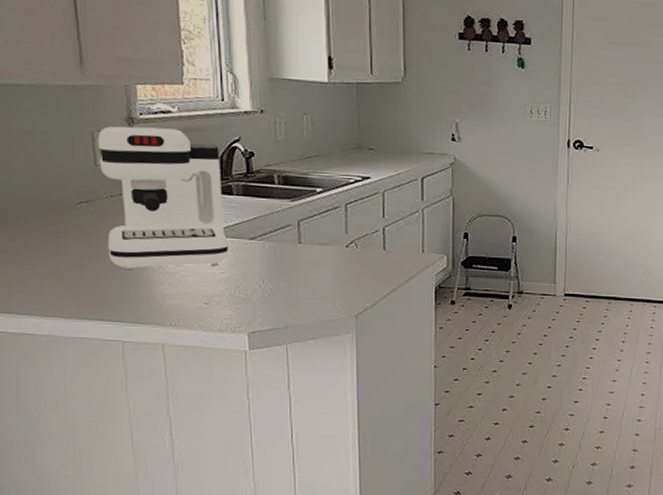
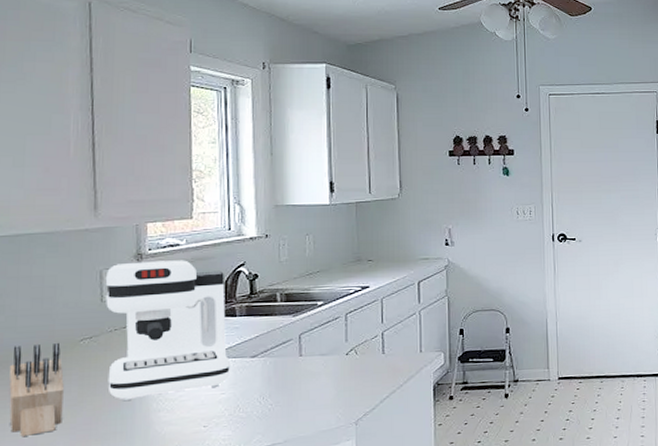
knife block: none [9,202,67,294] -> present [9,342,64,436]

